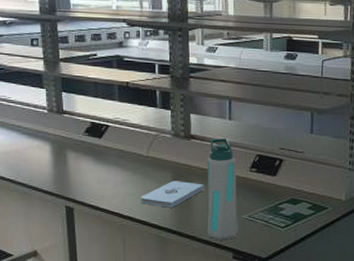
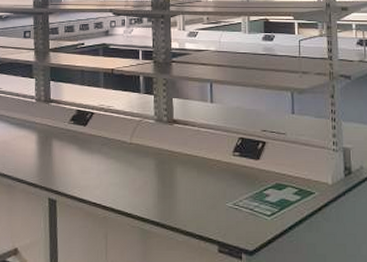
notepad: present [141,181,204,208] -> none [124,168,187,197]
water bottle: present [207,138,239,240] -> none [190,122,224,232]

